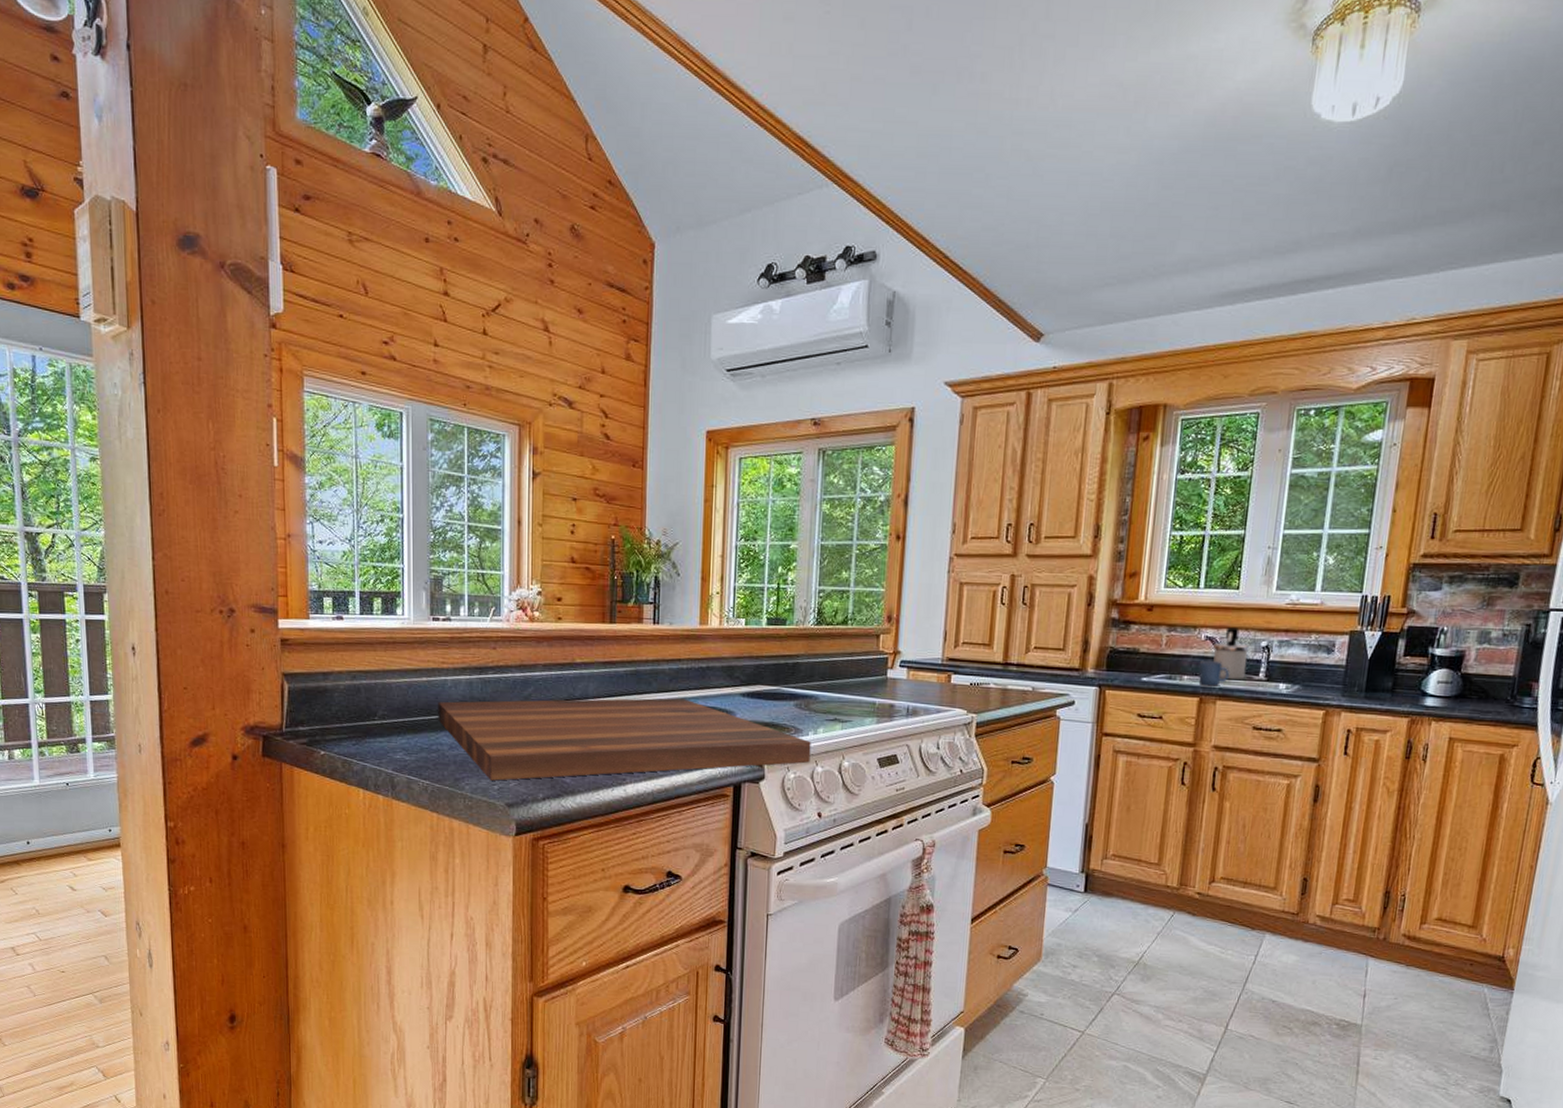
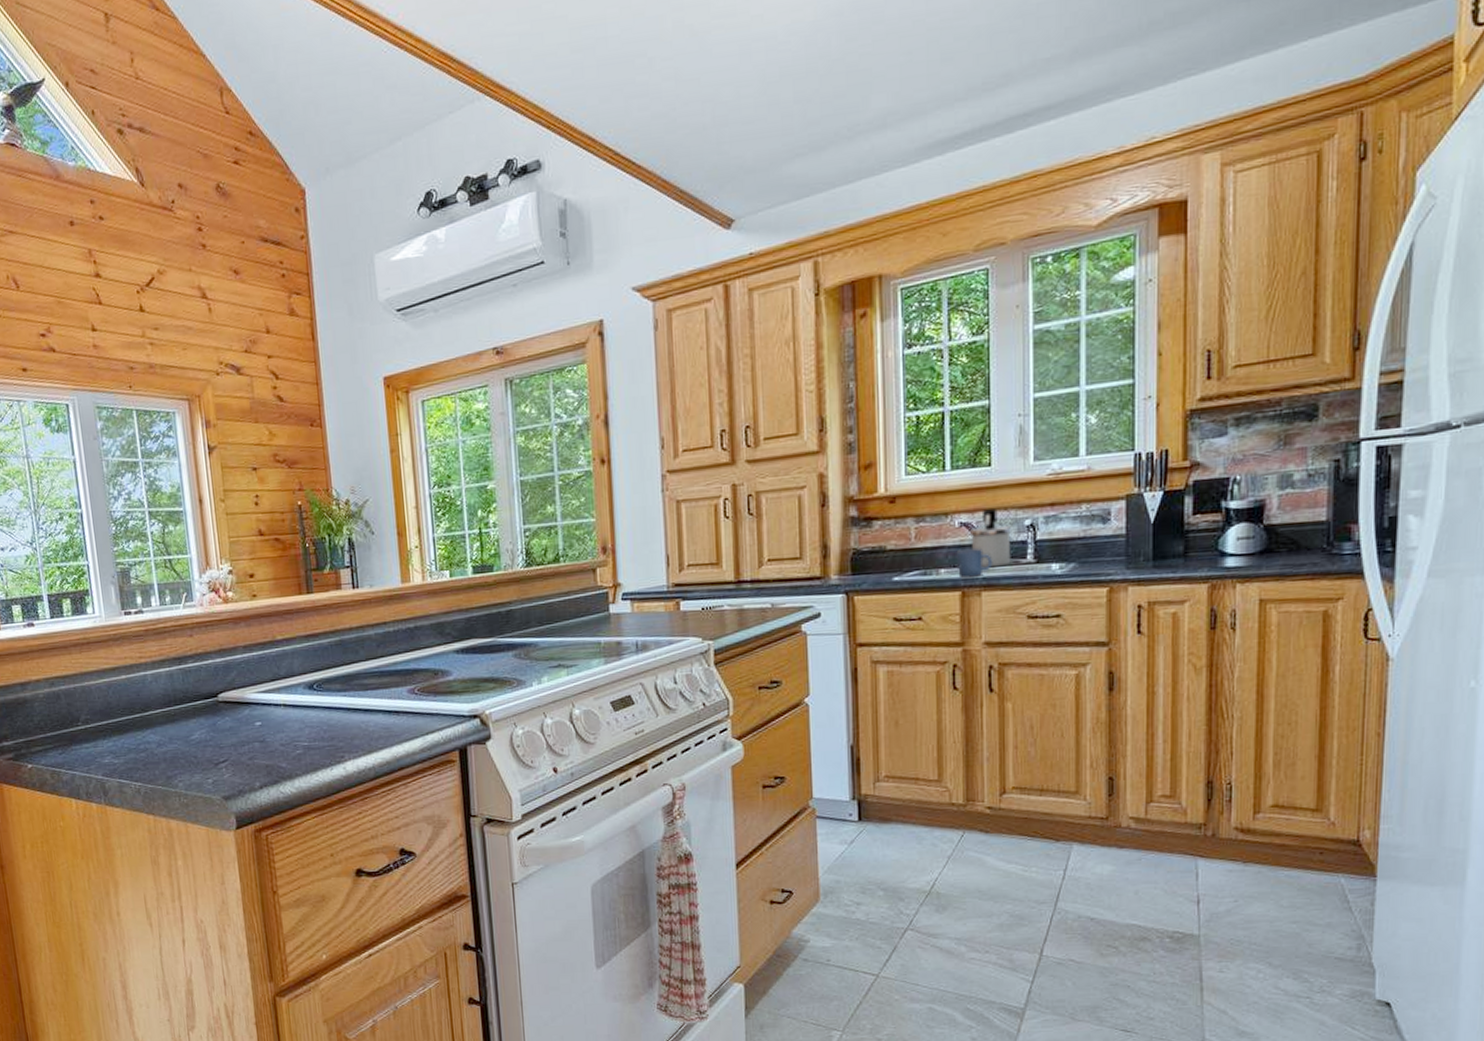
cutting board: present [438,698,811,781] -> none [140,663,538,774]

